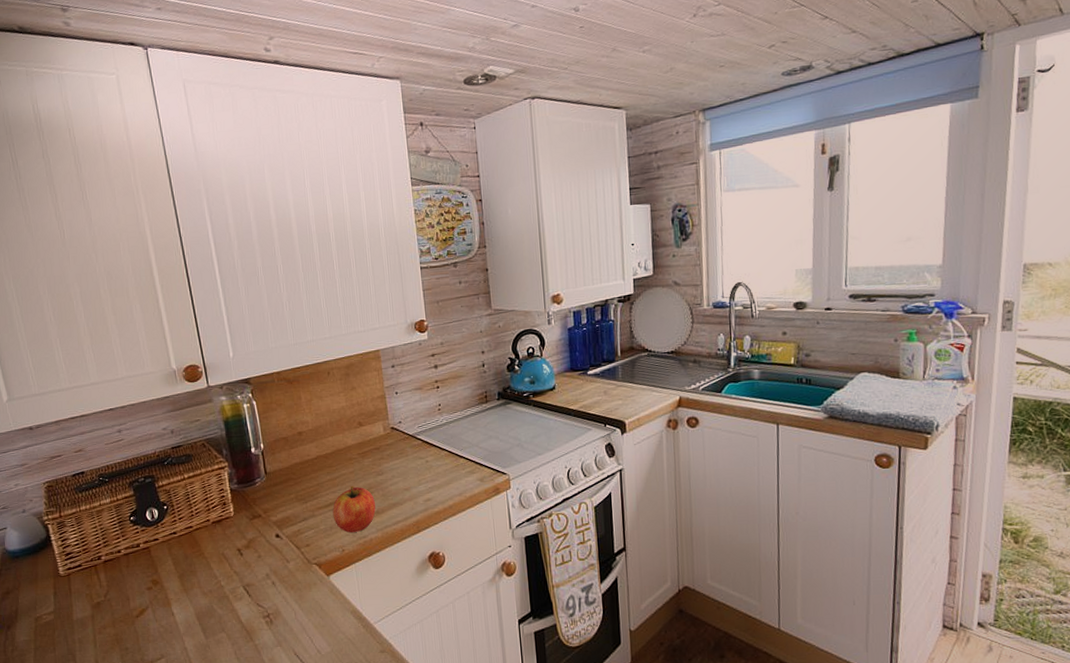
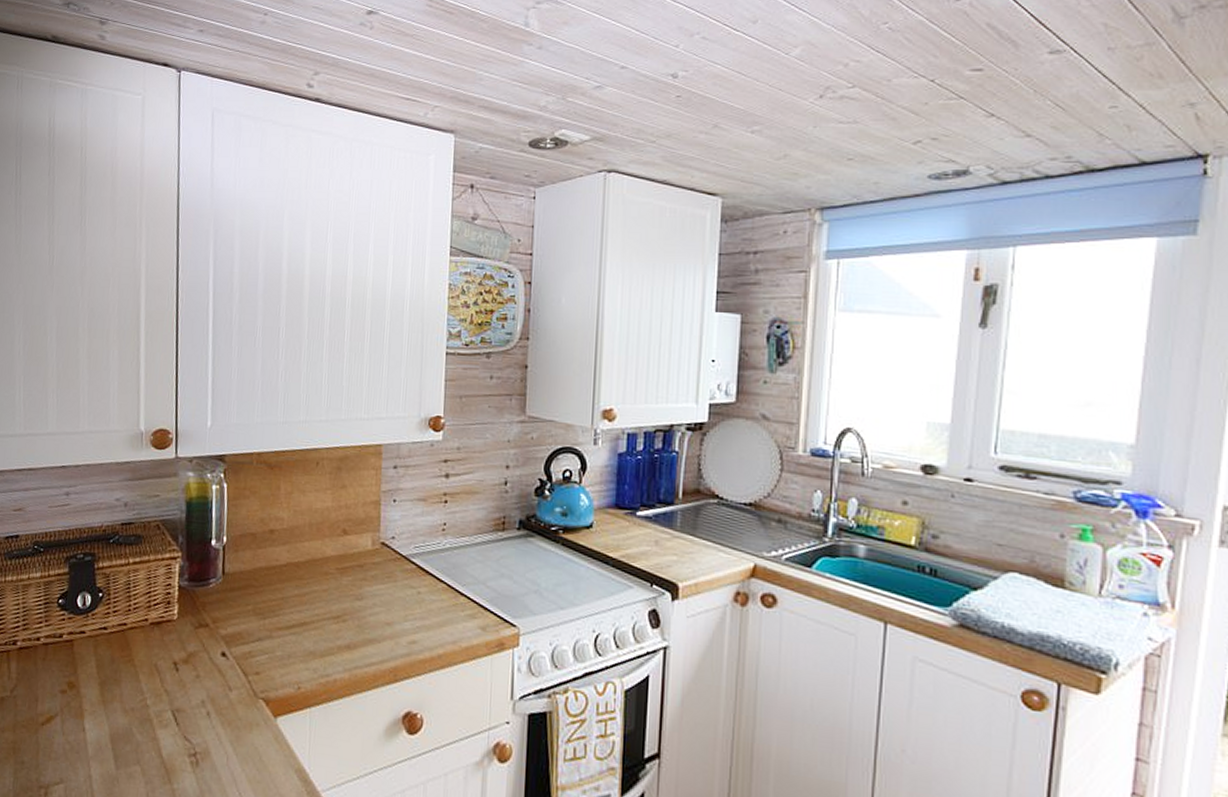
fruit: present [332,485,376,532] -> none [293,607,348,668]

